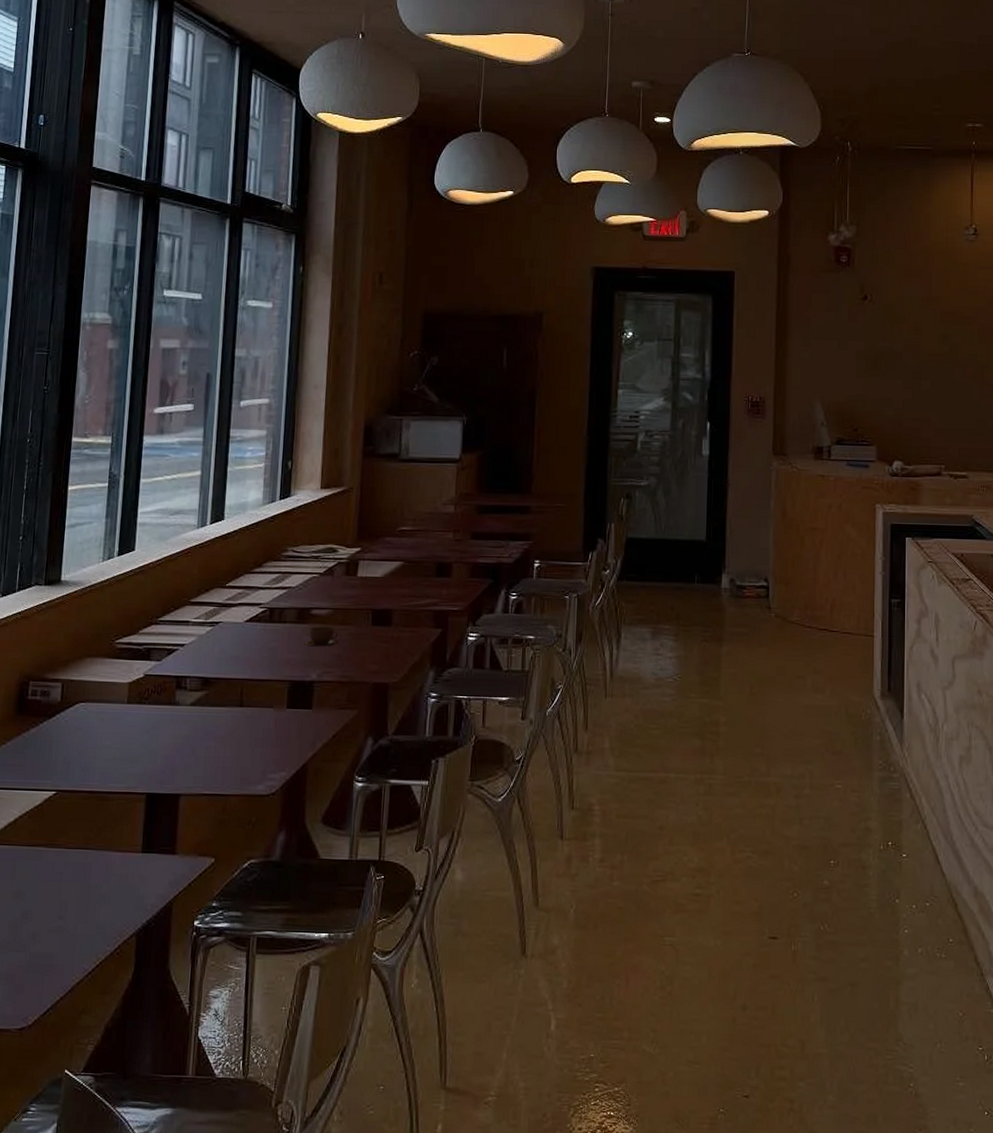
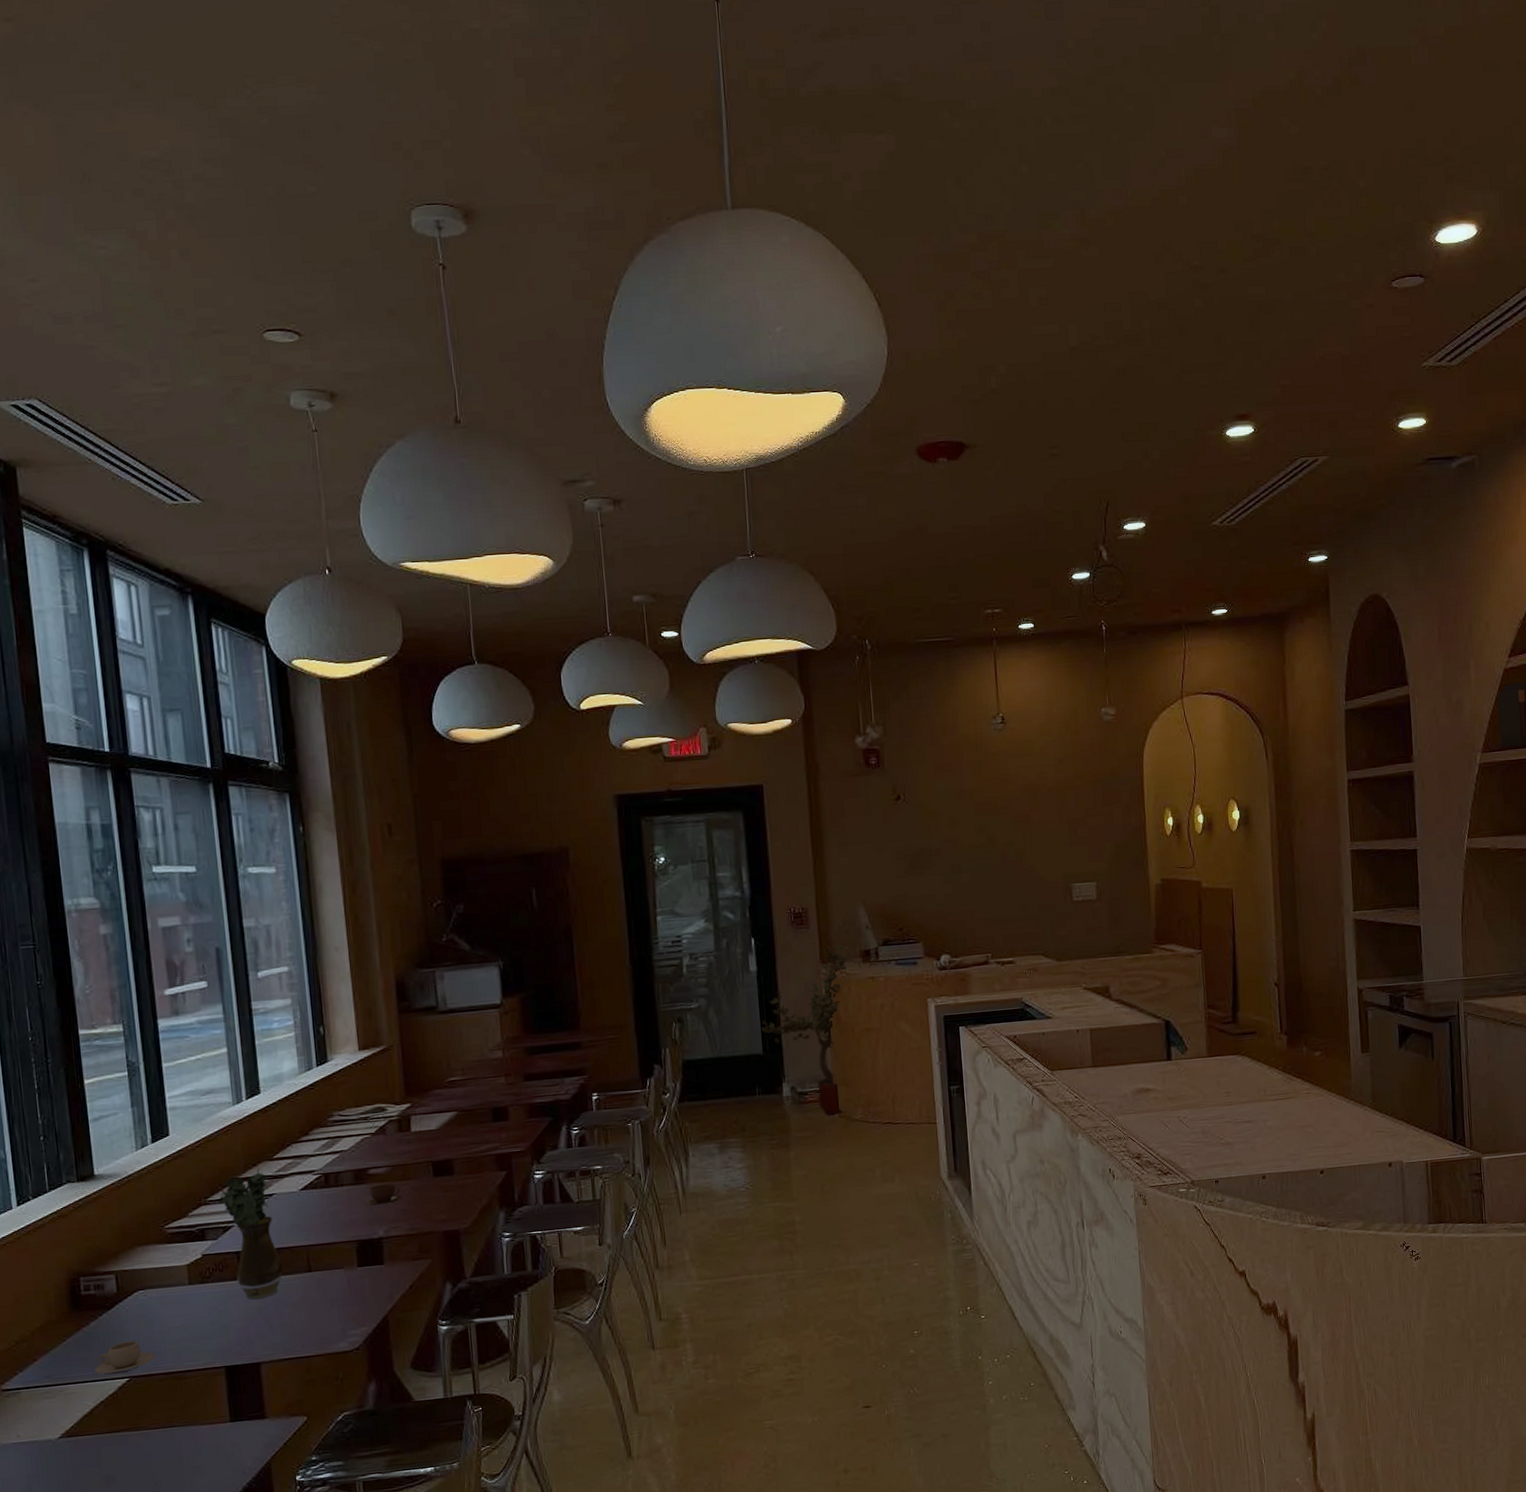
teacup: none [26,753,85,785] -> present [95,1340,156,1374]
vase: none [169,594,217,728] -> present [219,1169,283,1300]
potted tree: none [705,437,843,615] -> present [759,943,892,1116]

